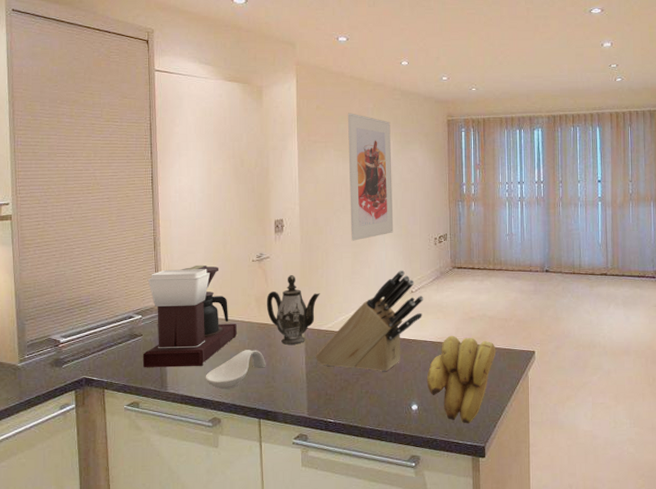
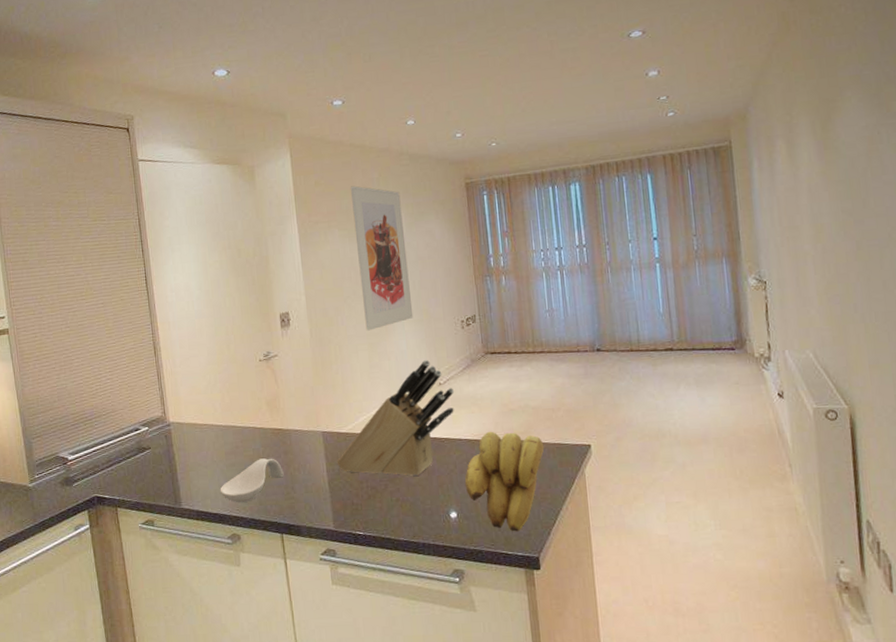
coffee maker: present [142,265,237,368] -> none [150,368,250,483]
teapot: present [266,275,320,345] -> none [278,373,337,451]

